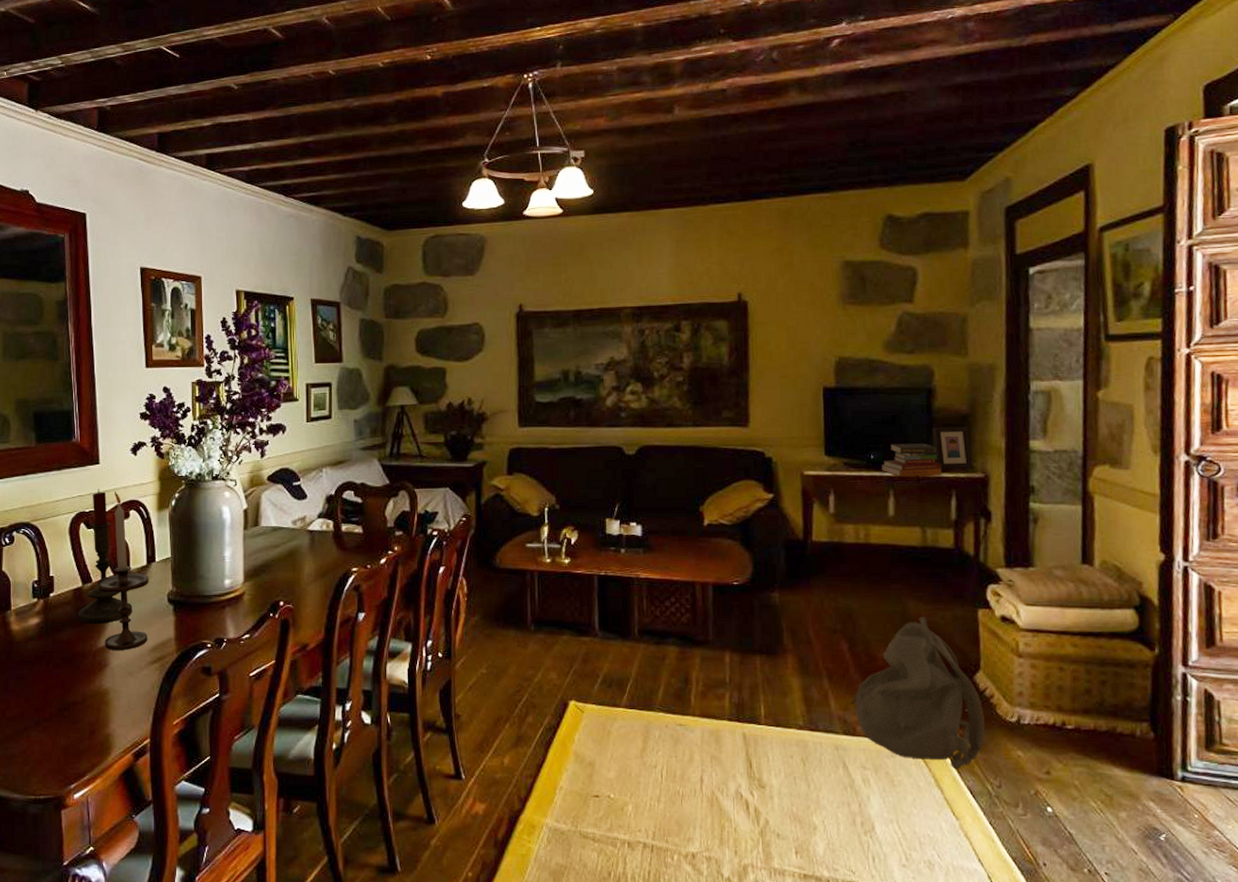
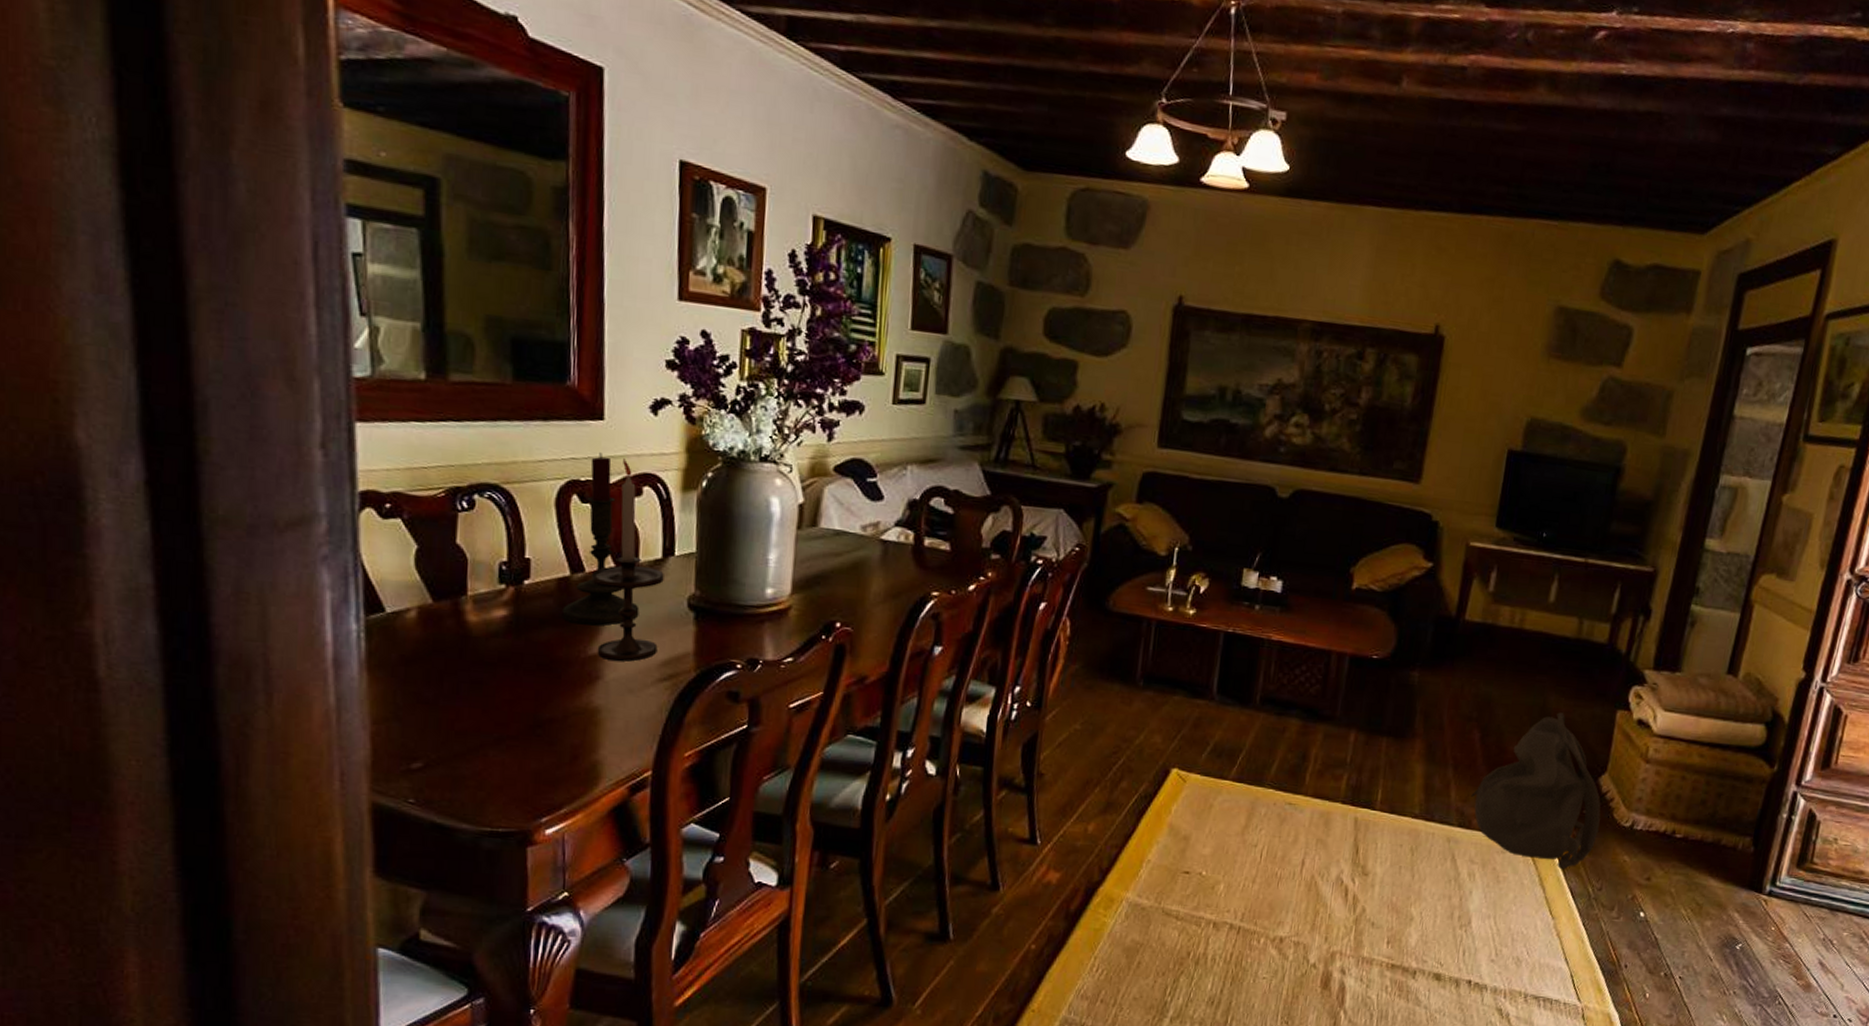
books: present [881,443,942,477] -> none [1550,522,1614,564]
picture frame: present [931,427,973,469] -> none [1607,511,1649,561]

